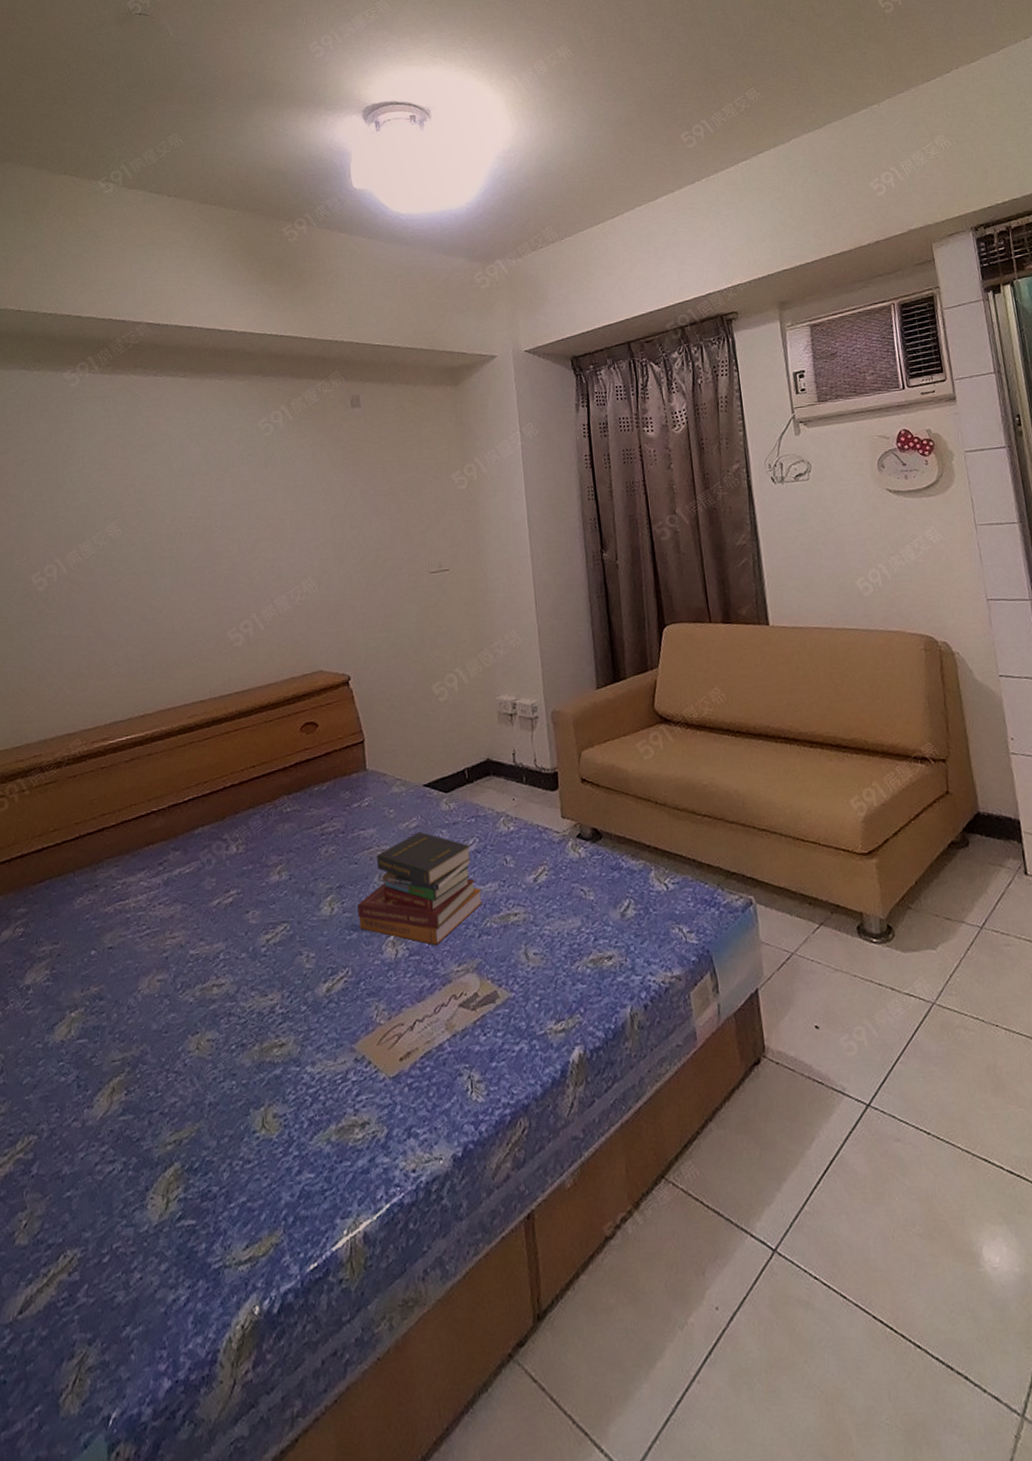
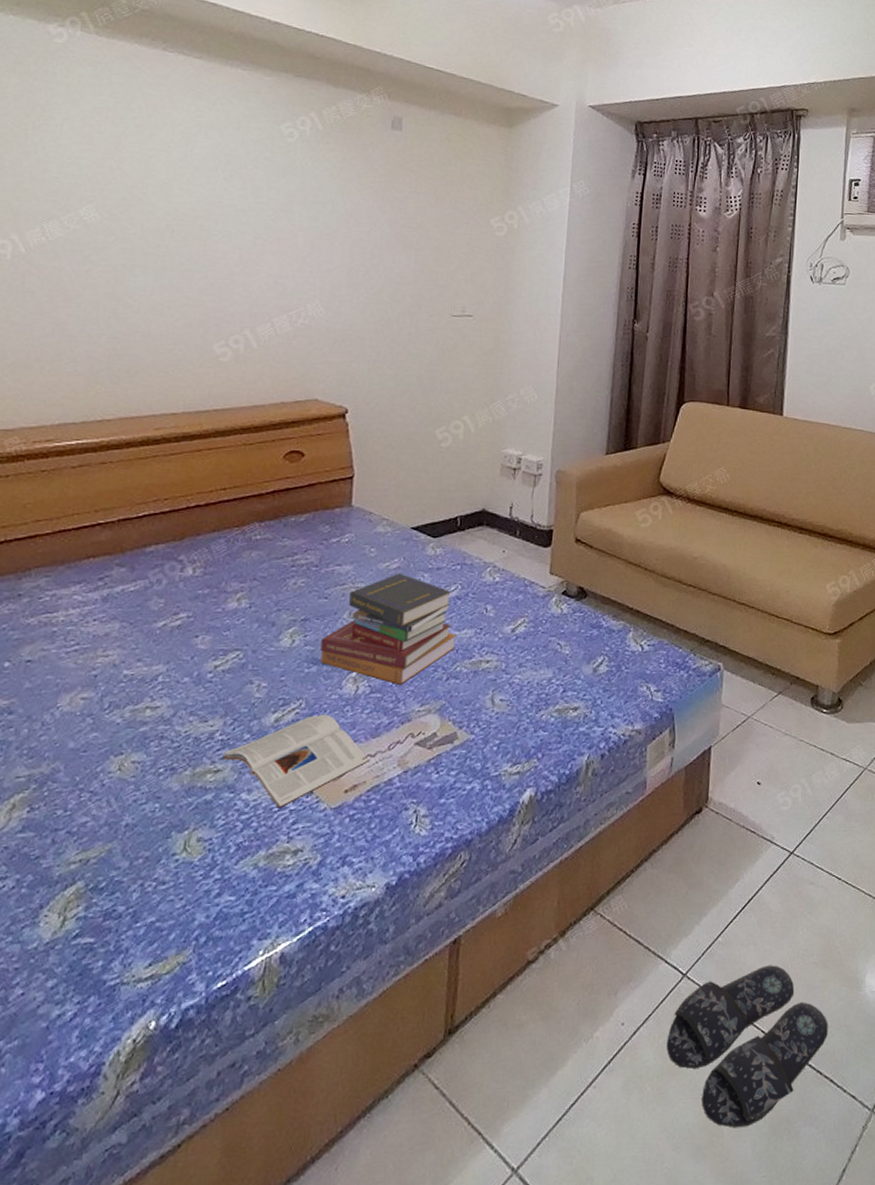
magazine: none [284,980,419,1080] -> present [222,714,370,808]
slippers: none [768,1237,951,1434] -> present [666,965,828,1128]

